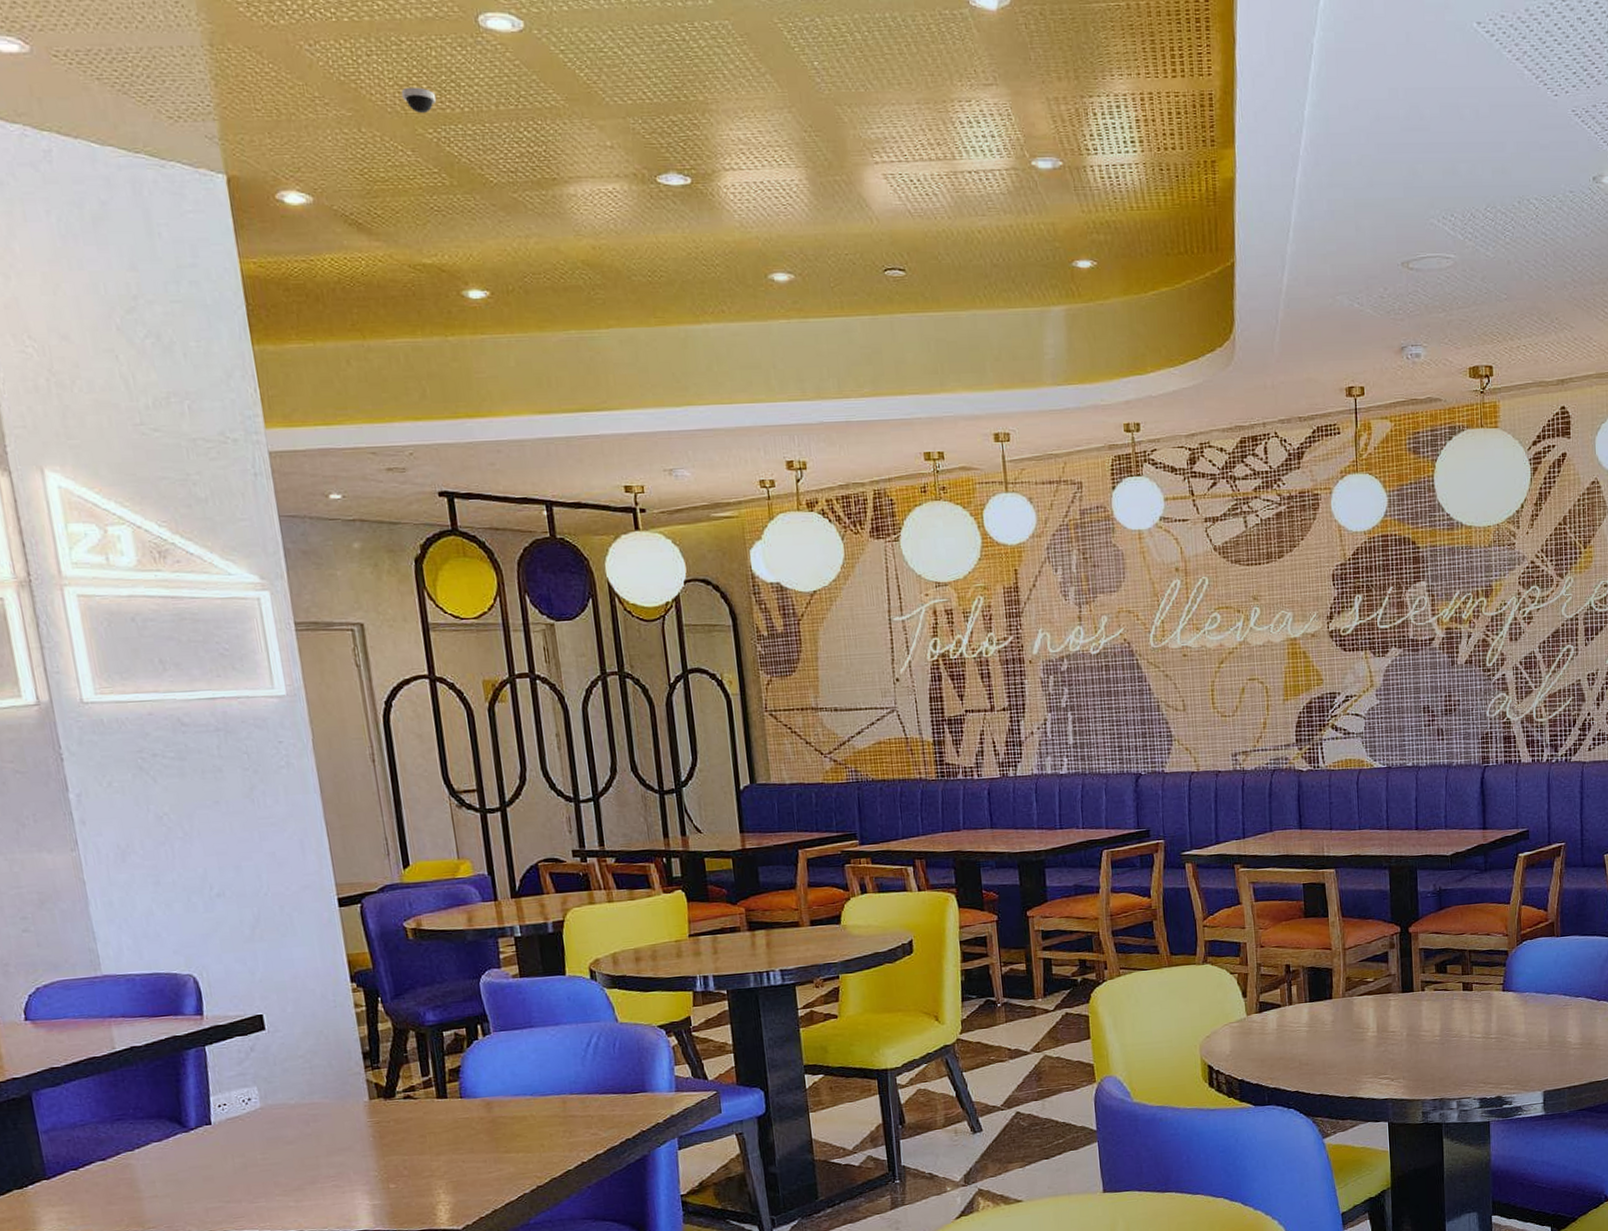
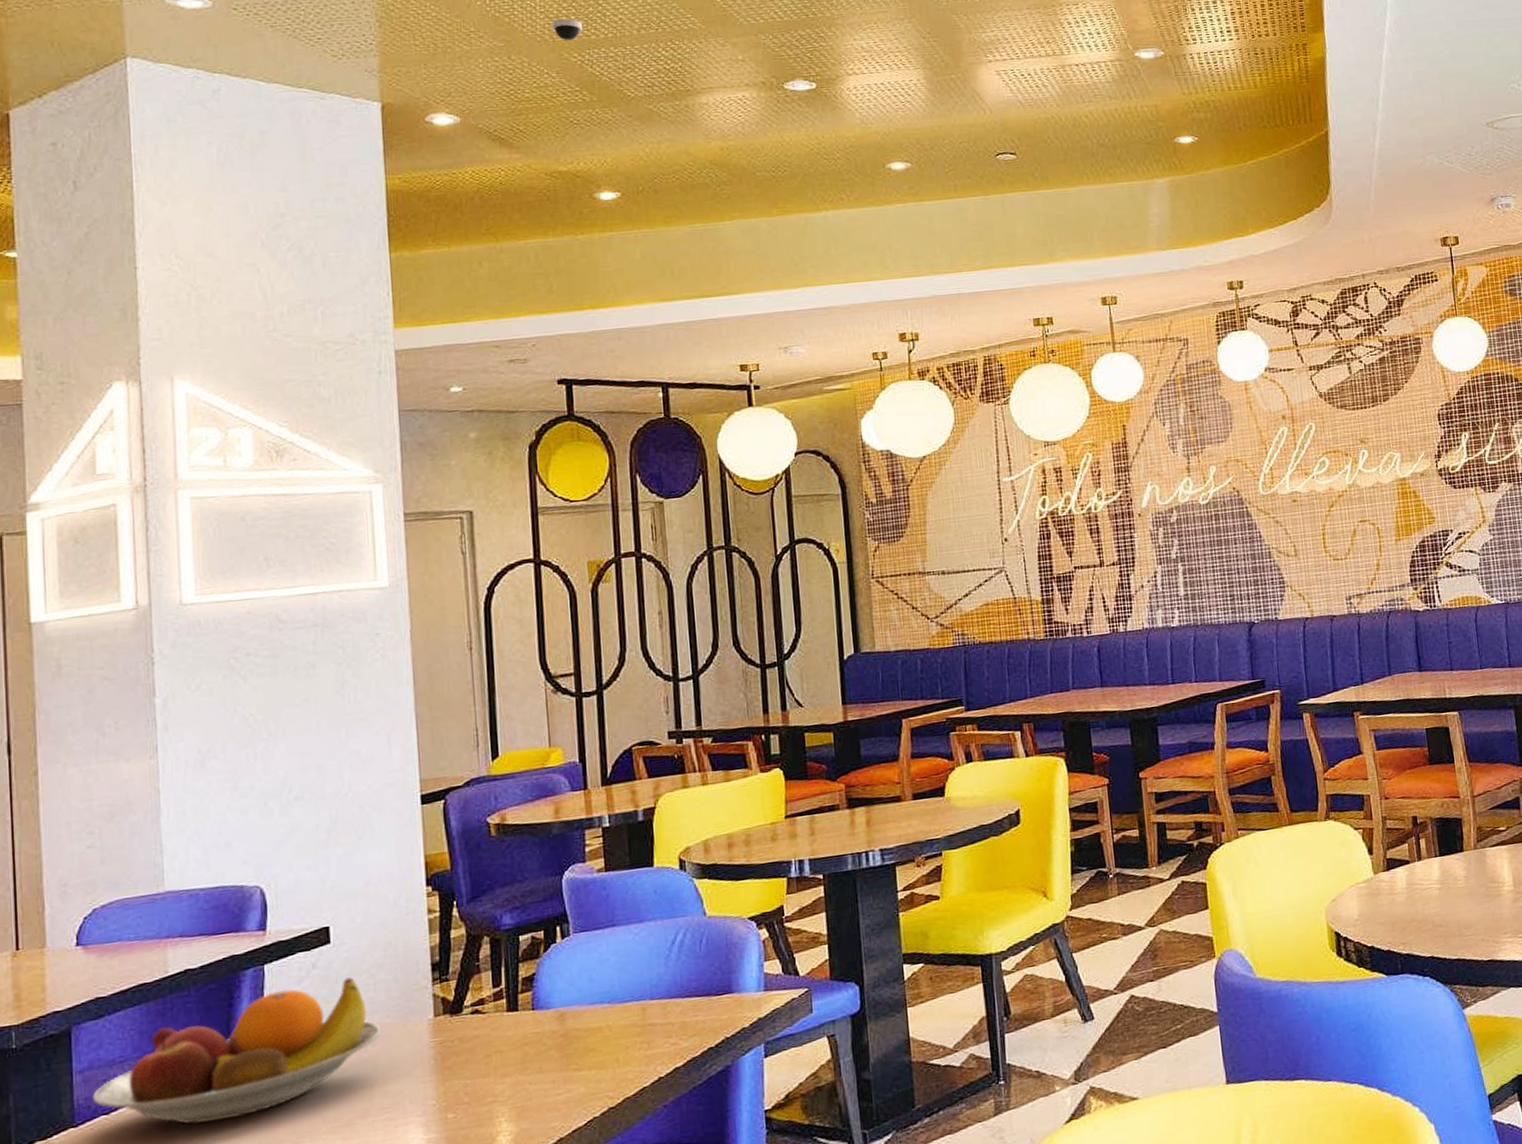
fruit bowl: none [59,1061,322,1182] -> present [92,977,382,1125]

